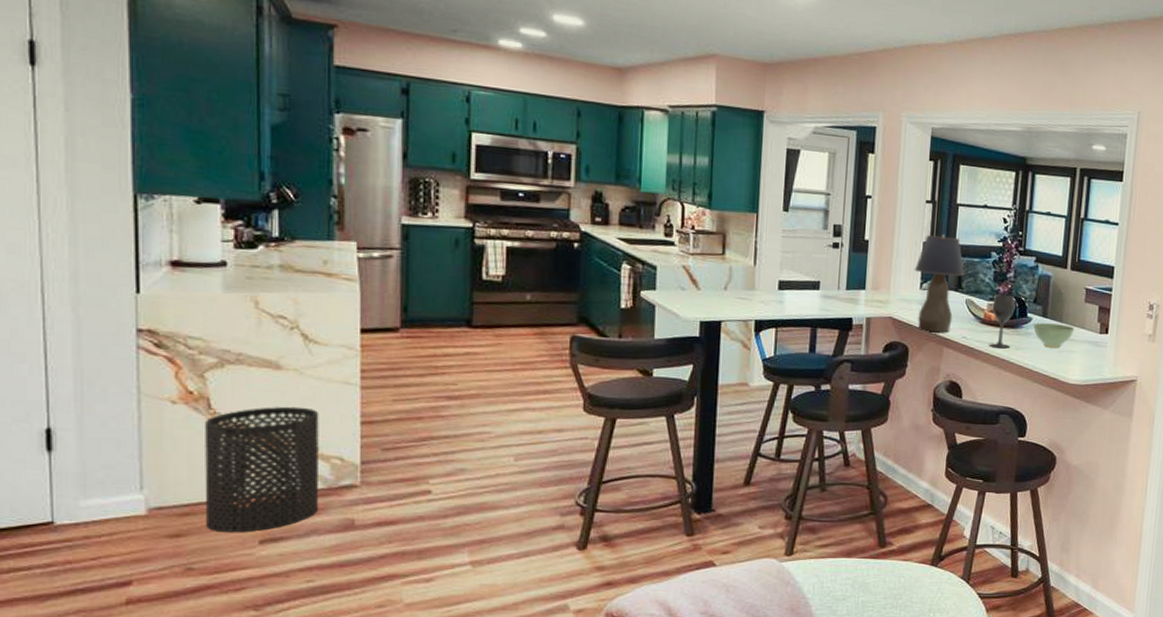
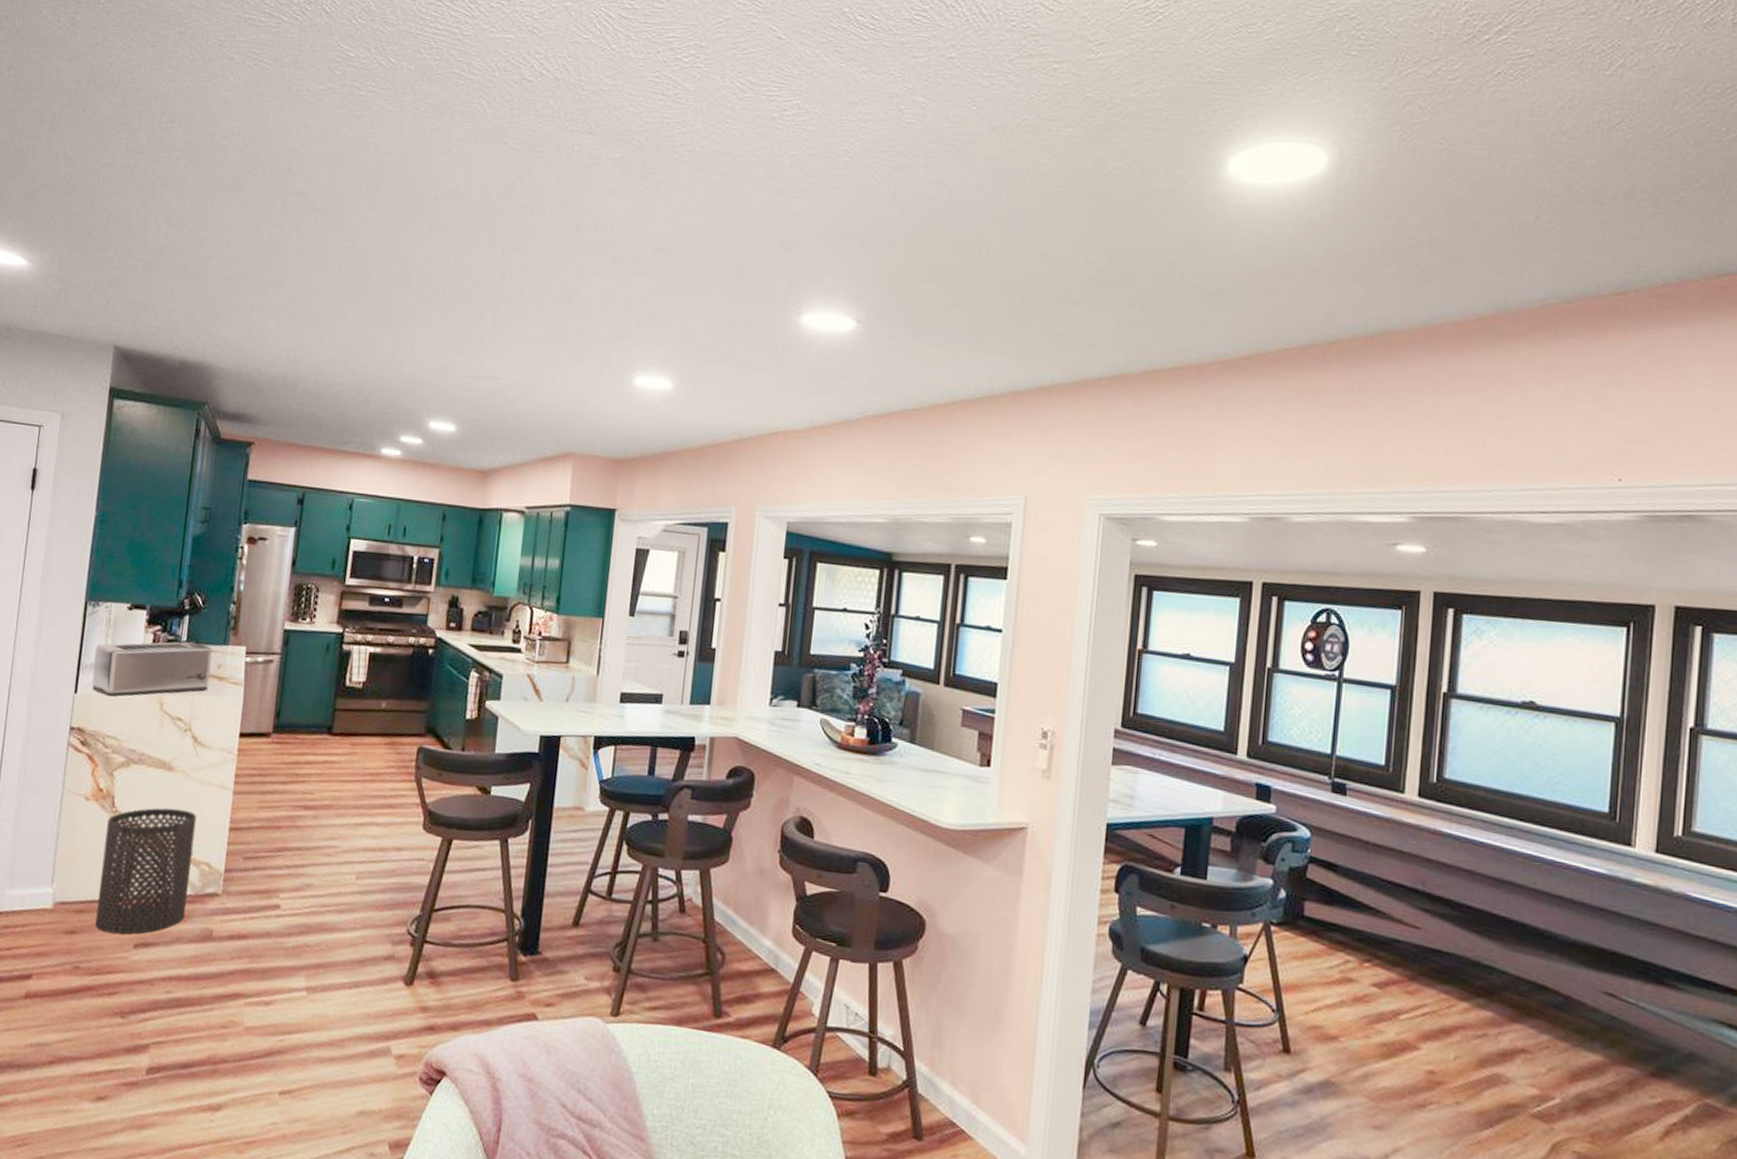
toaster: none [156,237,315,297] -> present [92,641,212,698]
table lamp: present [914,234,965,333] -> none [763,642,820,758]
wine glass: present [989,293,1016,349] -> none [846,713,878,780]
bowl: present [1033,323,1075,349] -> none [898,750,949,783]

